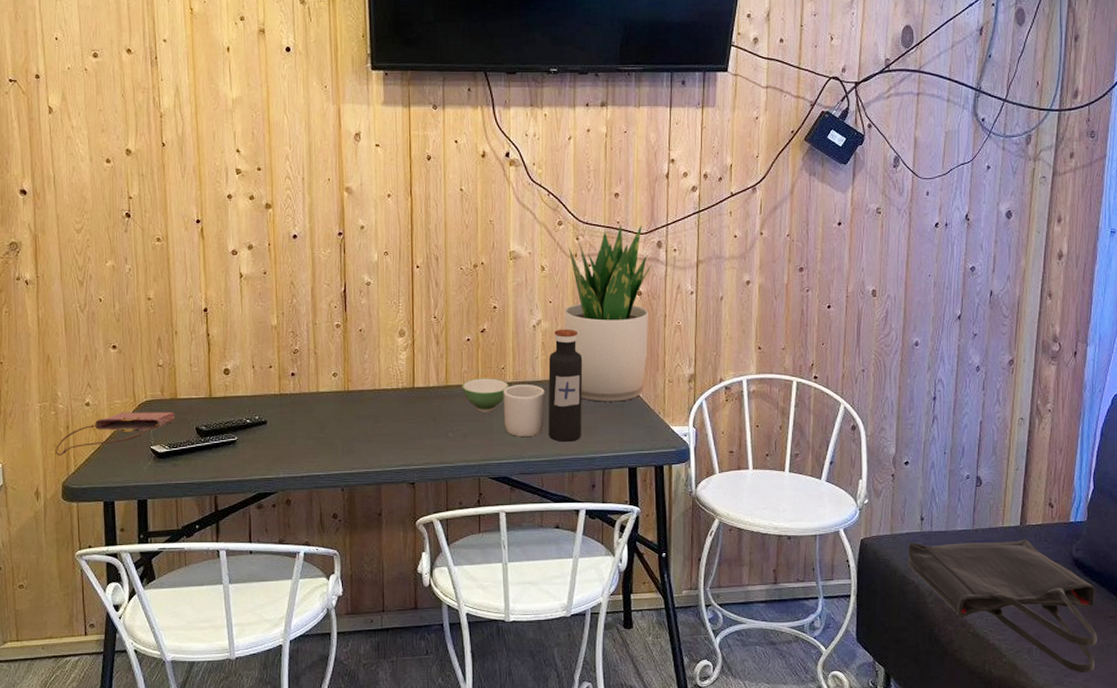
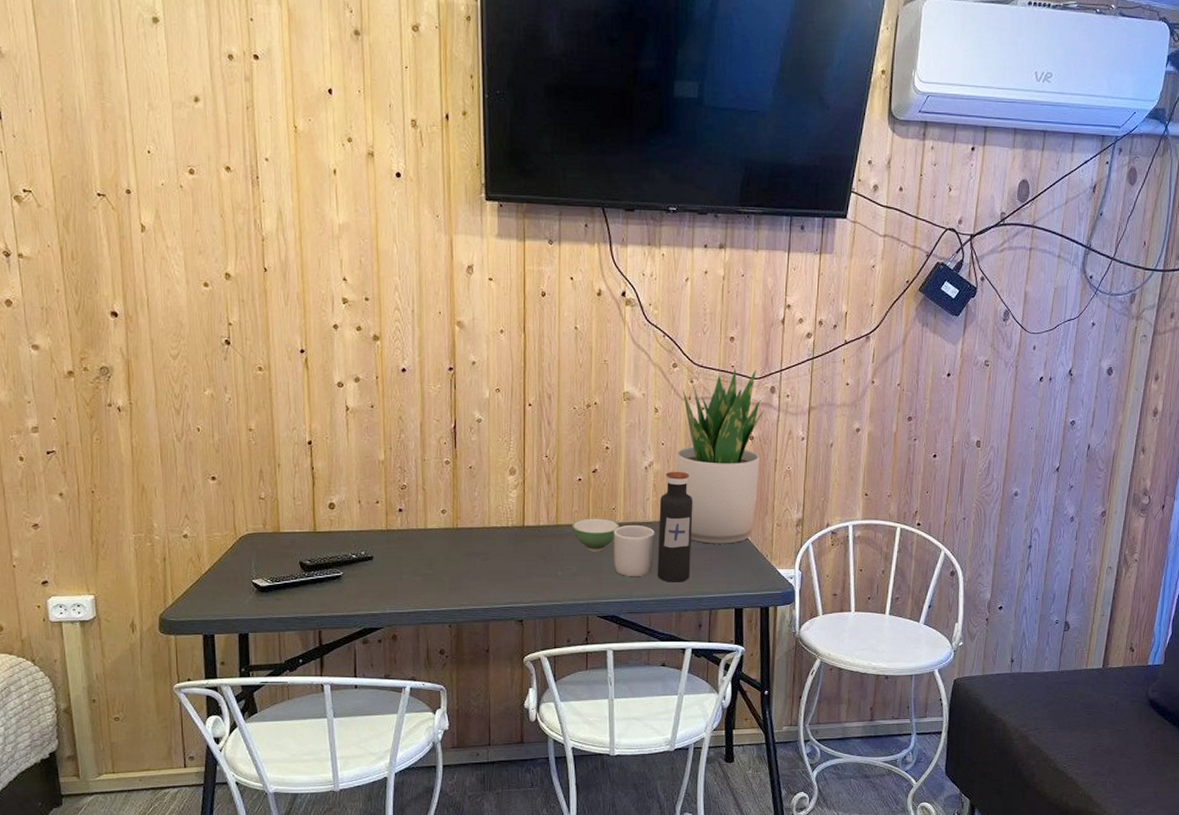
handbag: present [56,411,175,455] -> none [152,545,278,587]
tote bag: present [907,539,1097,673] -> none [996,681,1167,804]

